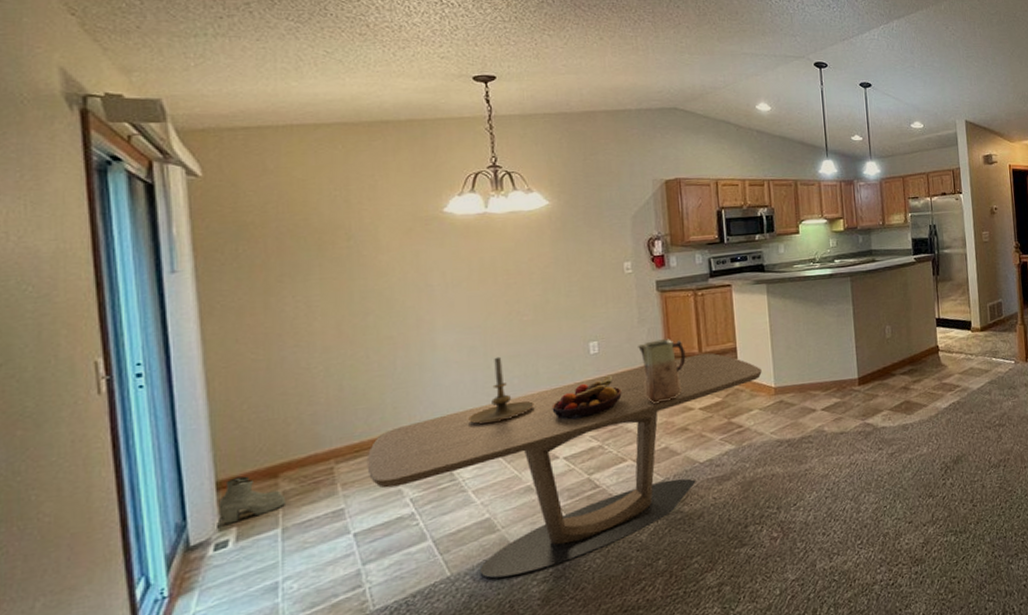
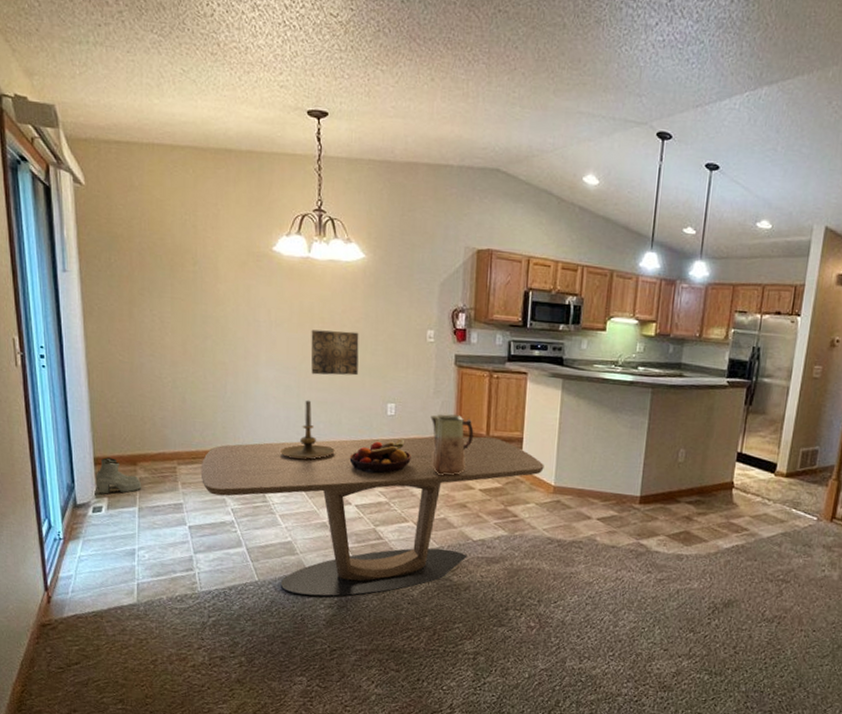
wall art: none [495,277,553,330] -> present [311,329,359,376]

